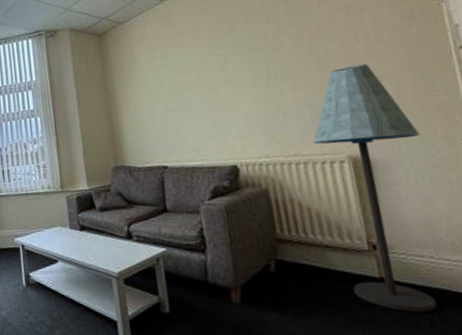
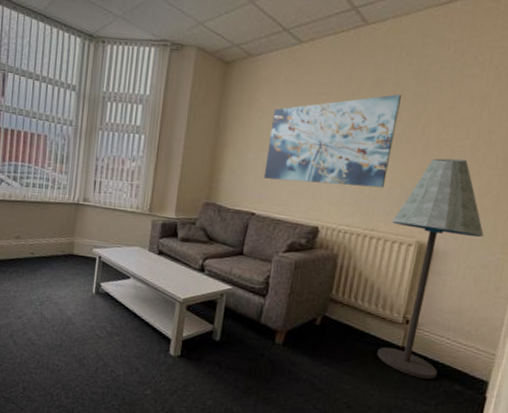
wall art: none [156,20,291,130] -> present [263,94,401,188]

